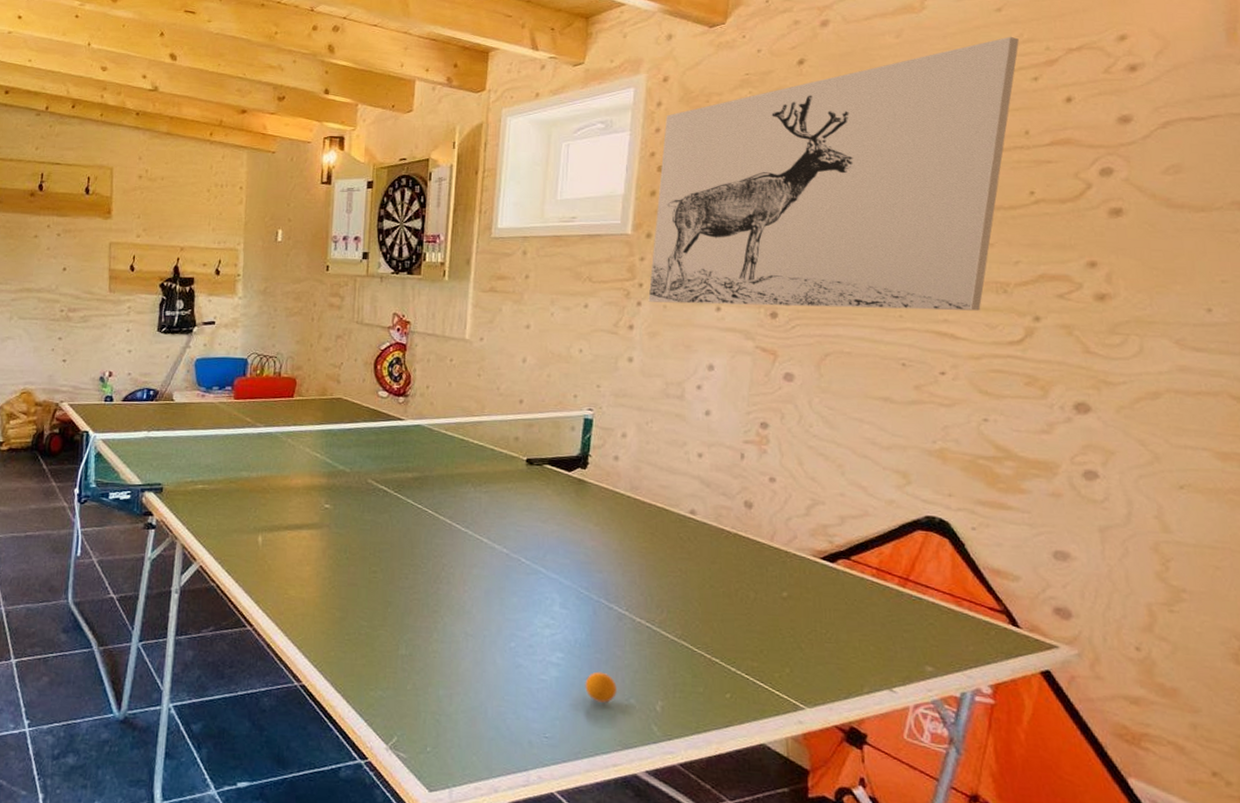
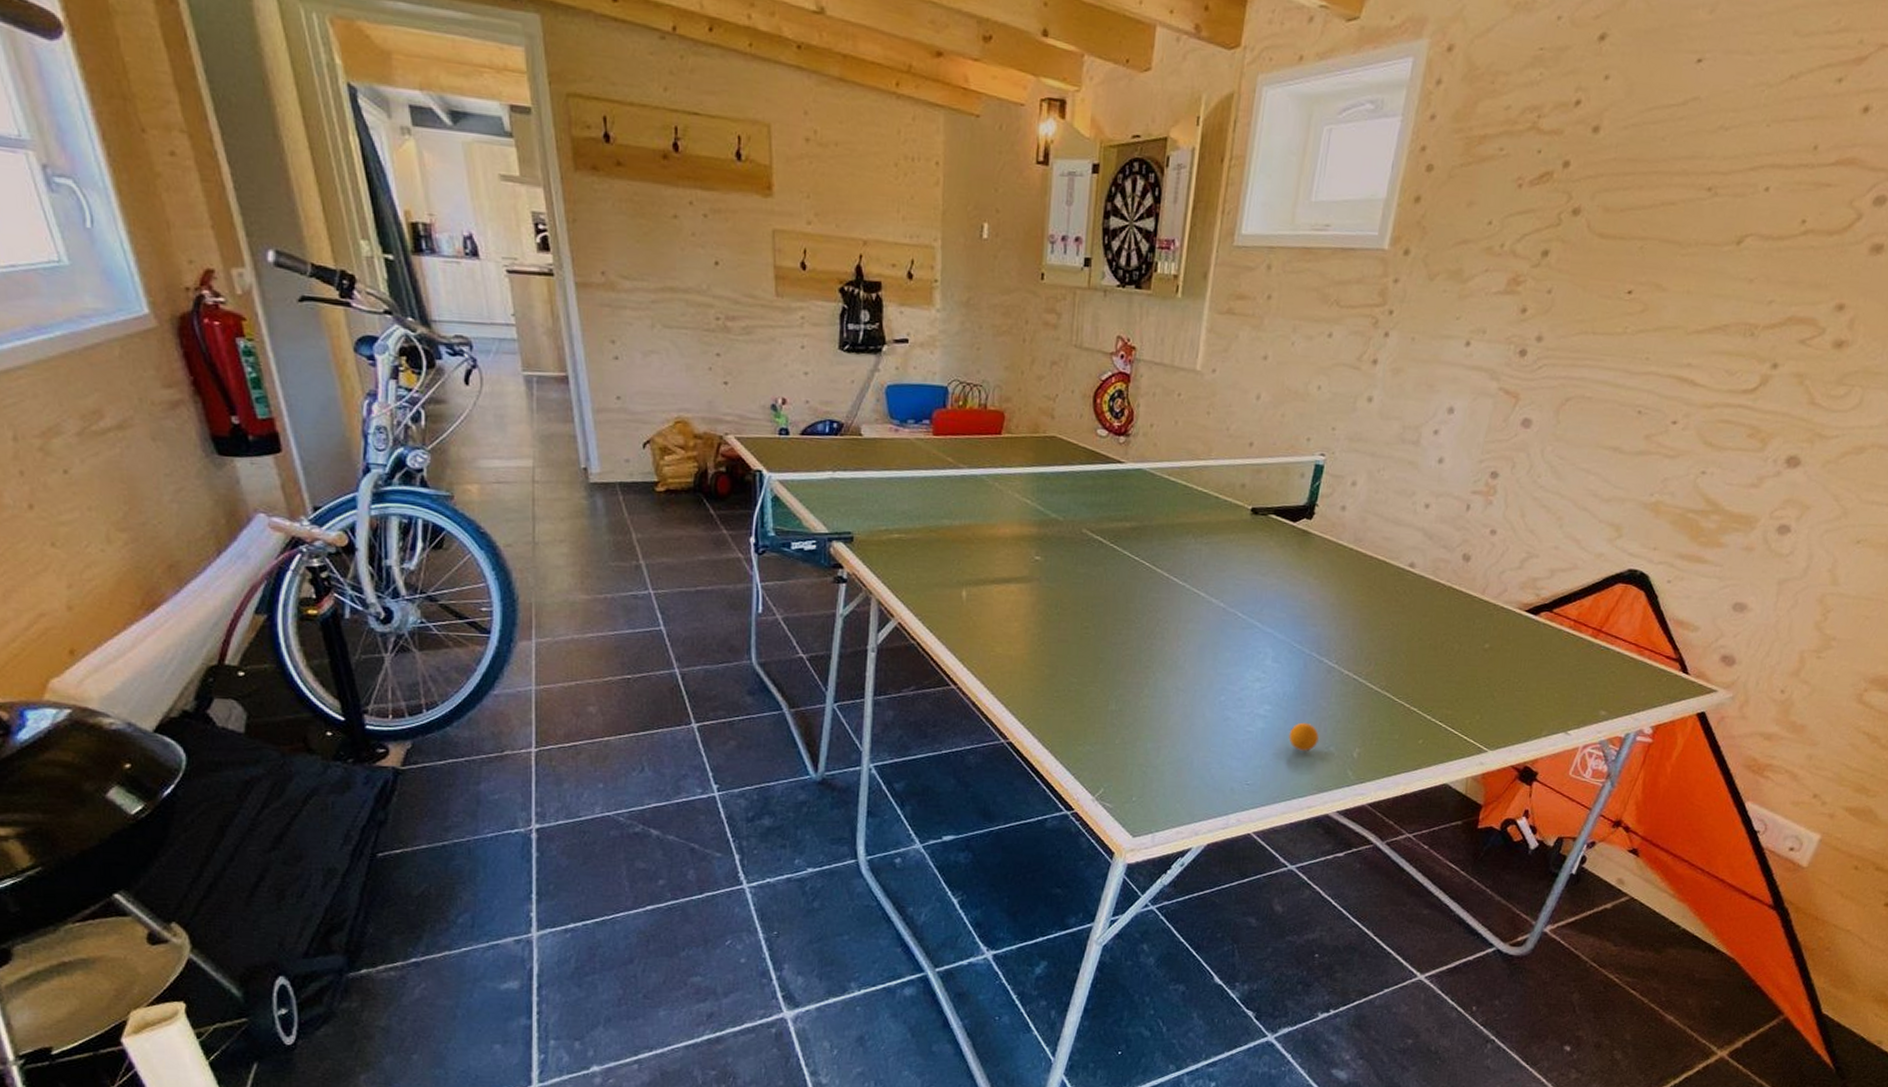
wall art: present [648,36,1019,311] -> none [1396,22,1835,355]

